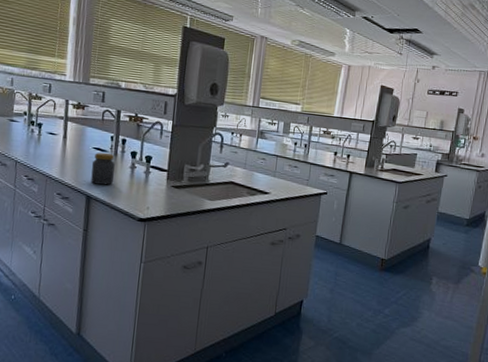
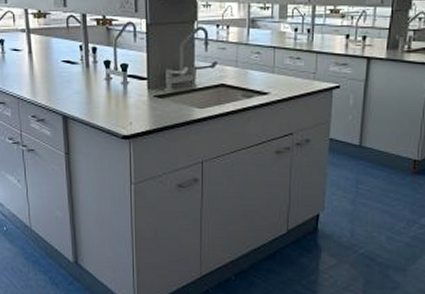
jar: present [90,152,115,185] -> none [63,65,90,102]

